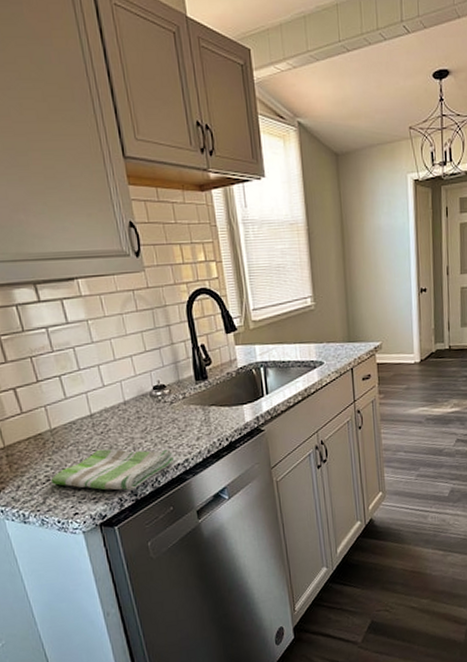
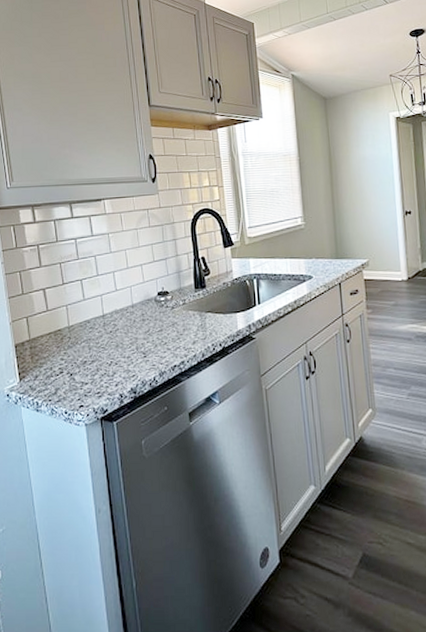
dish towel: present [50,449,175,491] -> none [63,347,172,388]

